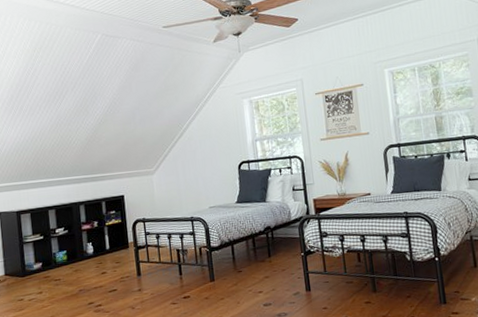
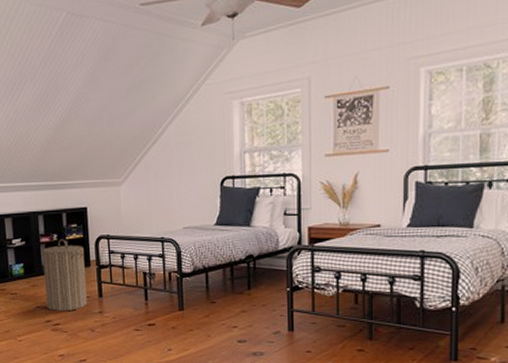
laundry hamper: none [84,225,127,293] -> present [42,239,87,311]

